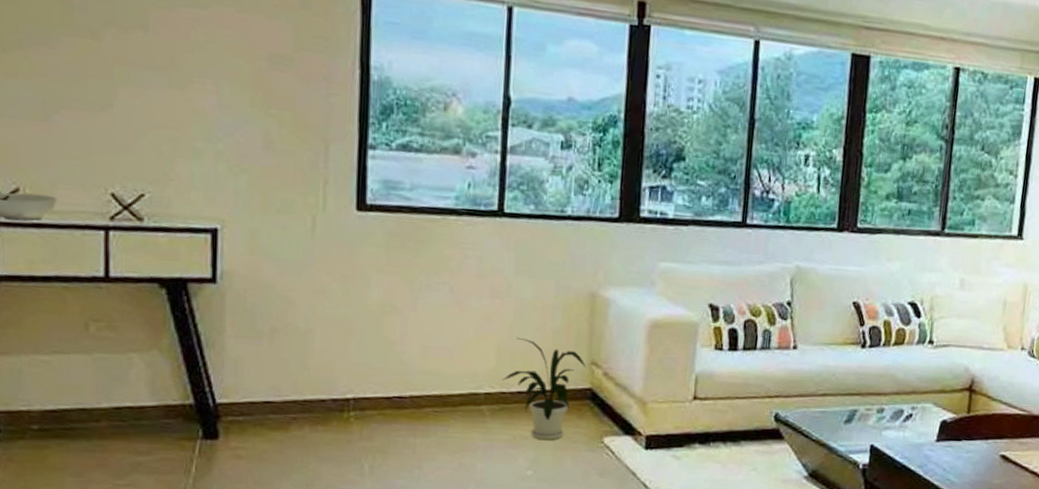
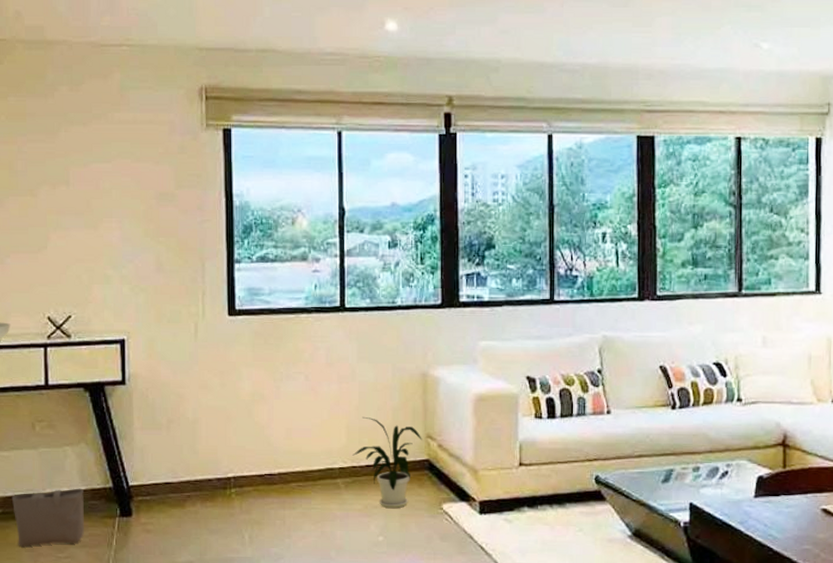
tote bag: none [52,403,154,471] -> present [11,488,84,547]

